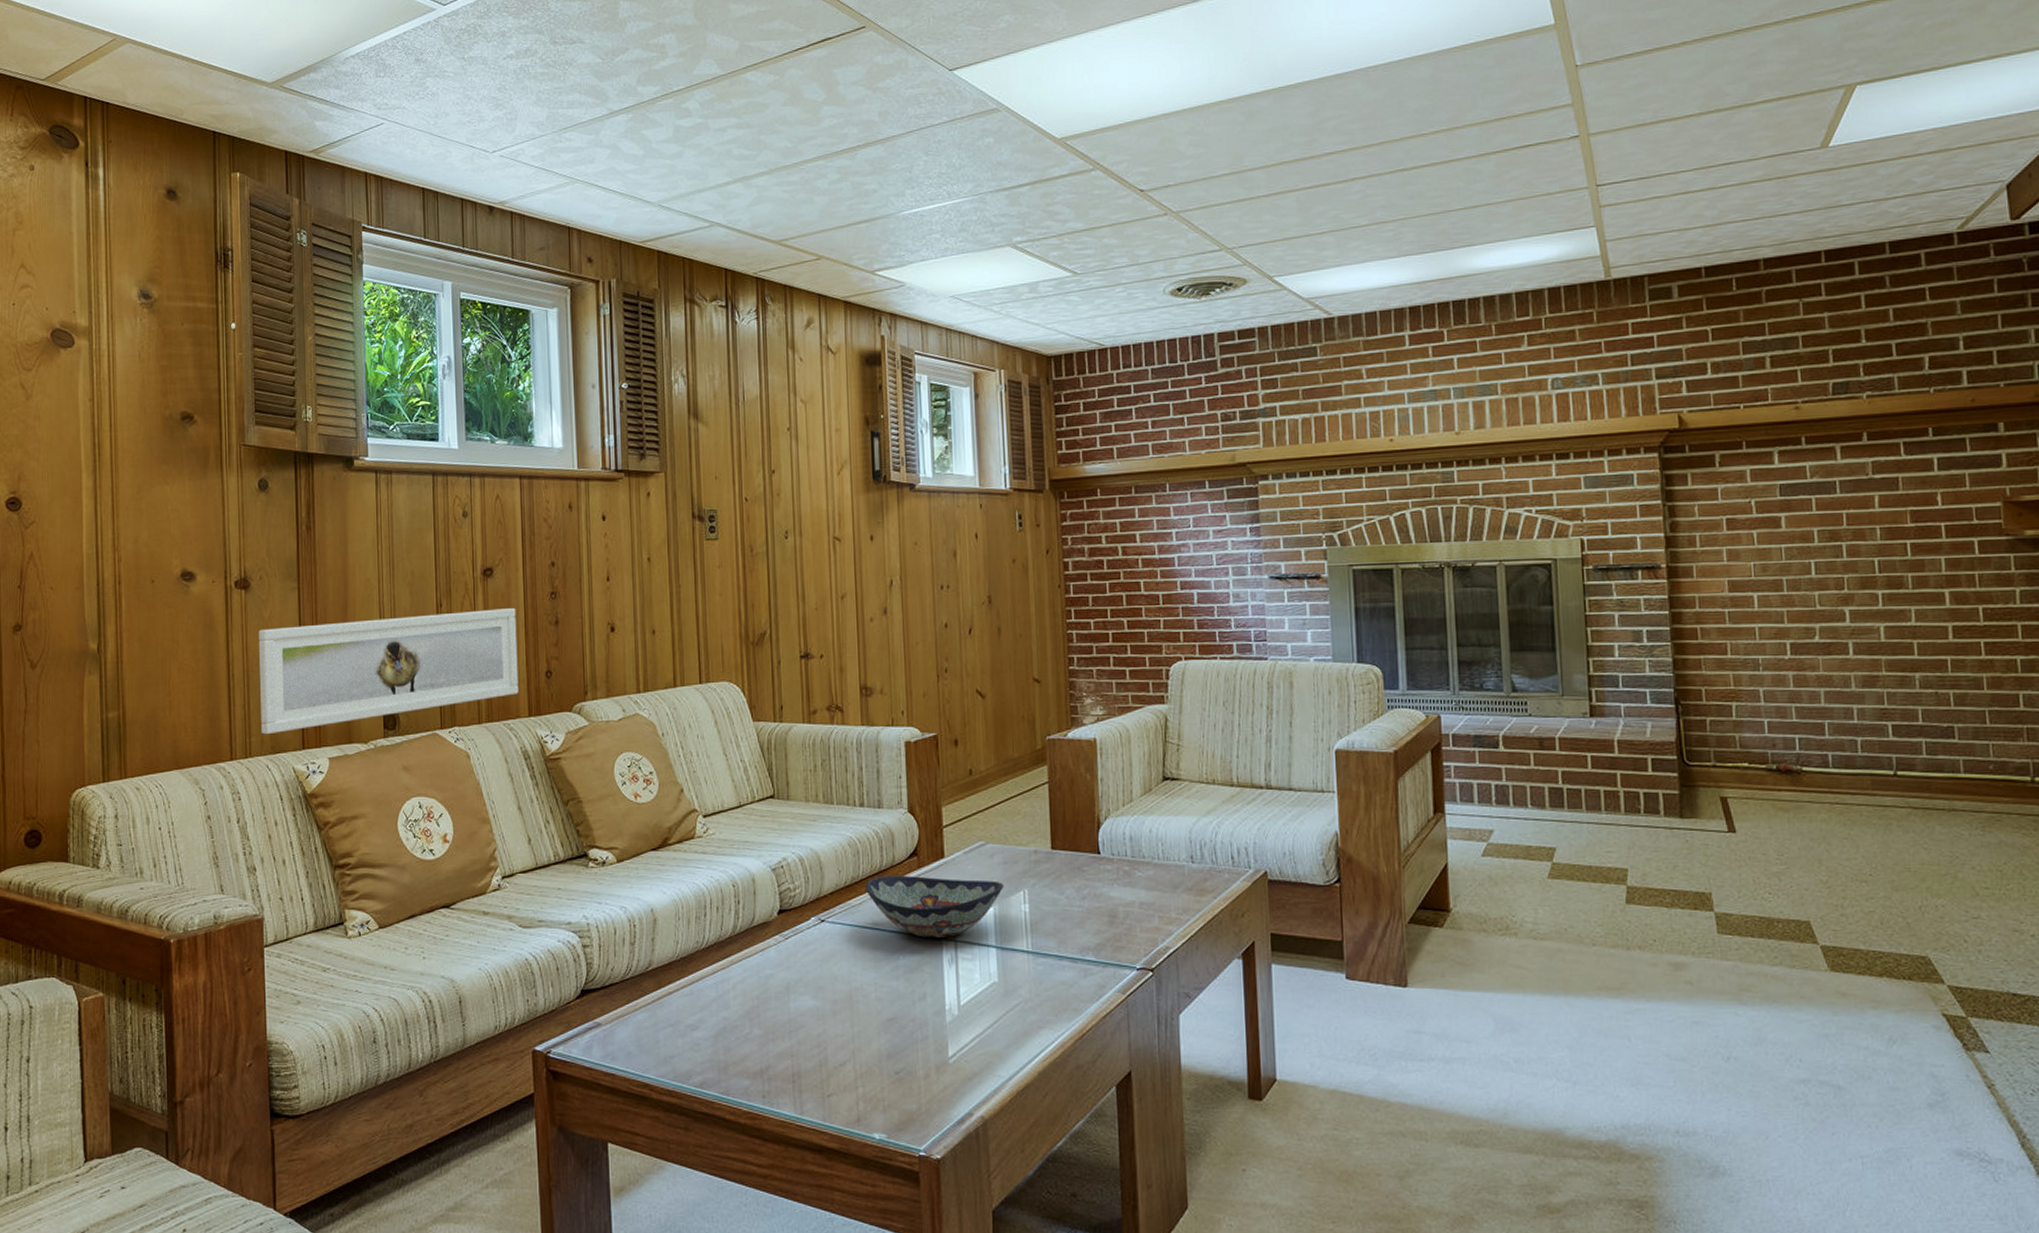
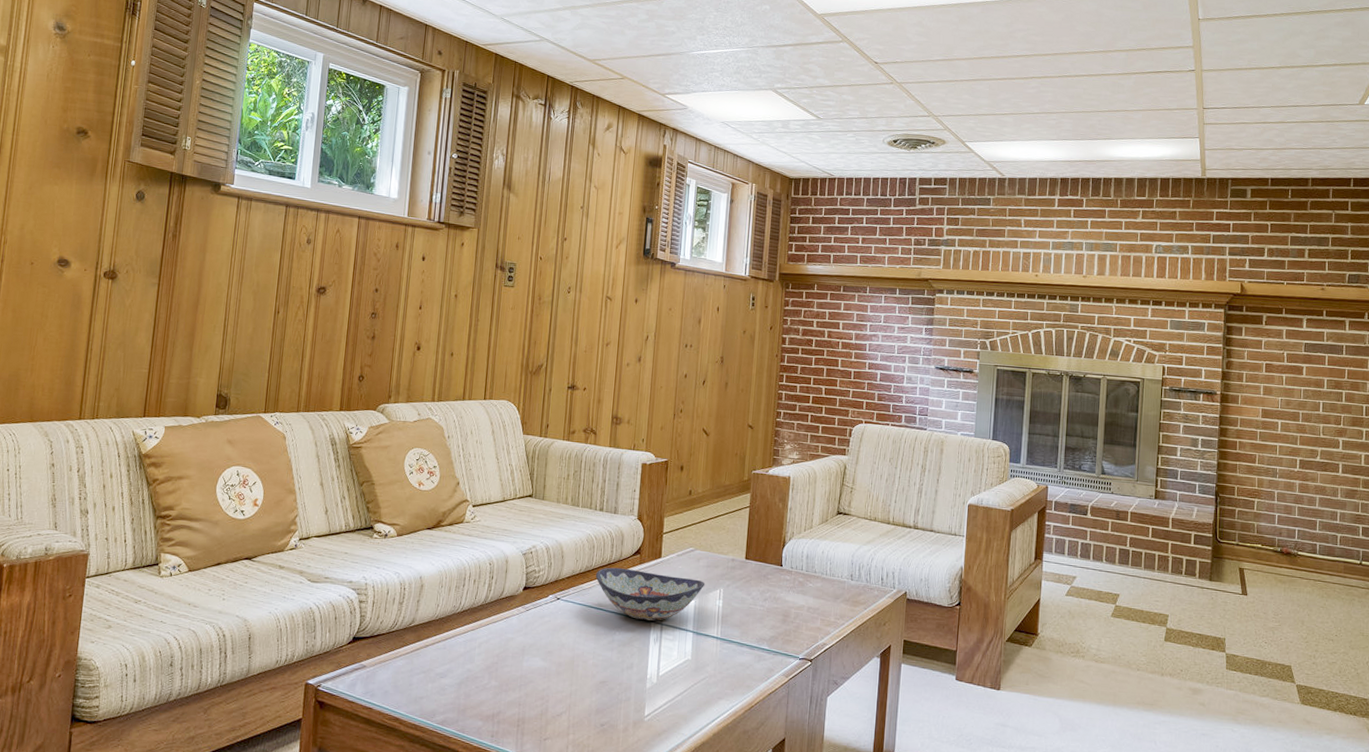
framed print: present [259,608,519,735] -> none [109,314,341,402]

